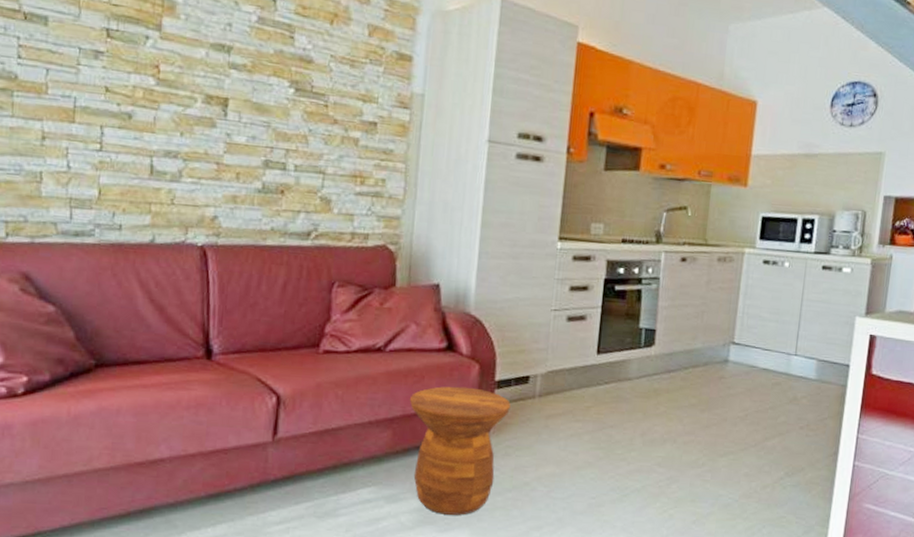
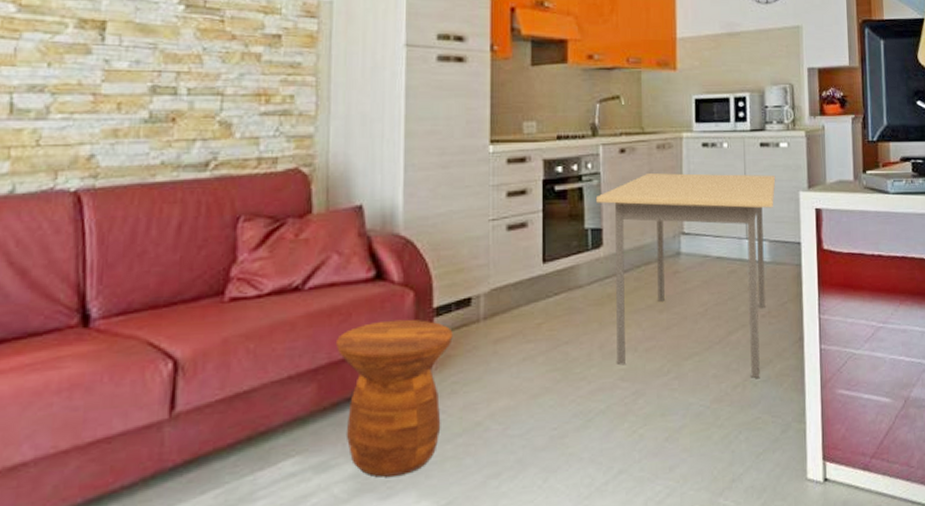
dining table: none [653,283,834,482] -> present [596,173,776,378]

